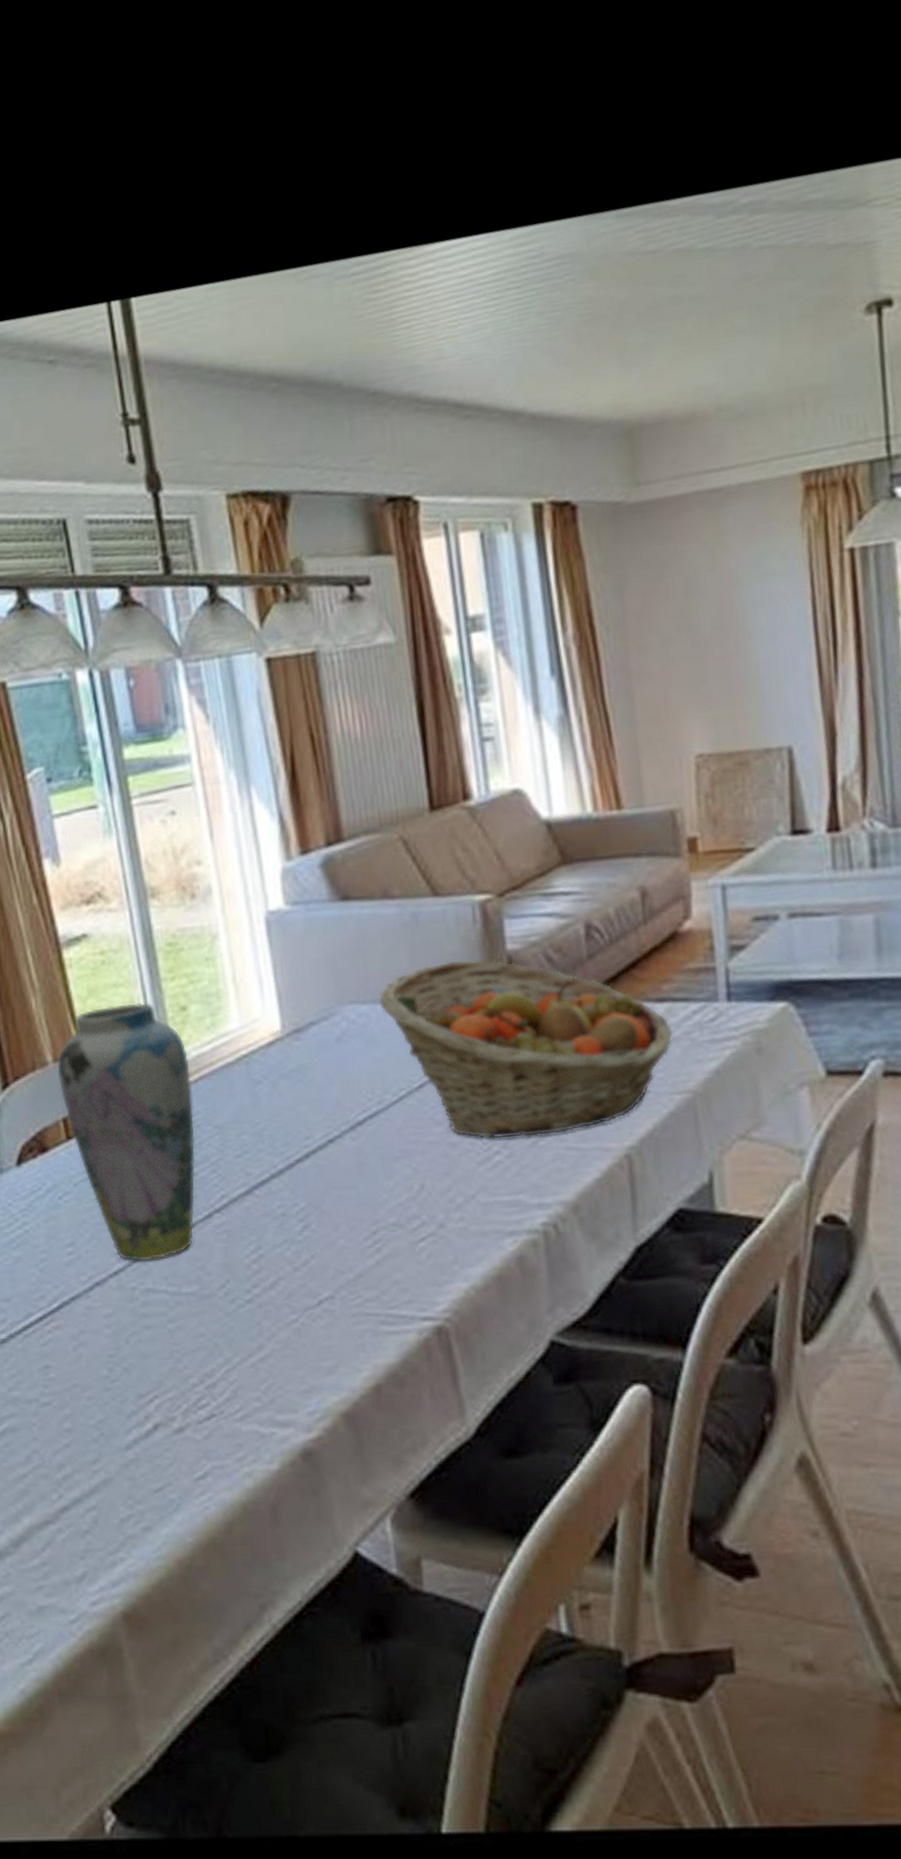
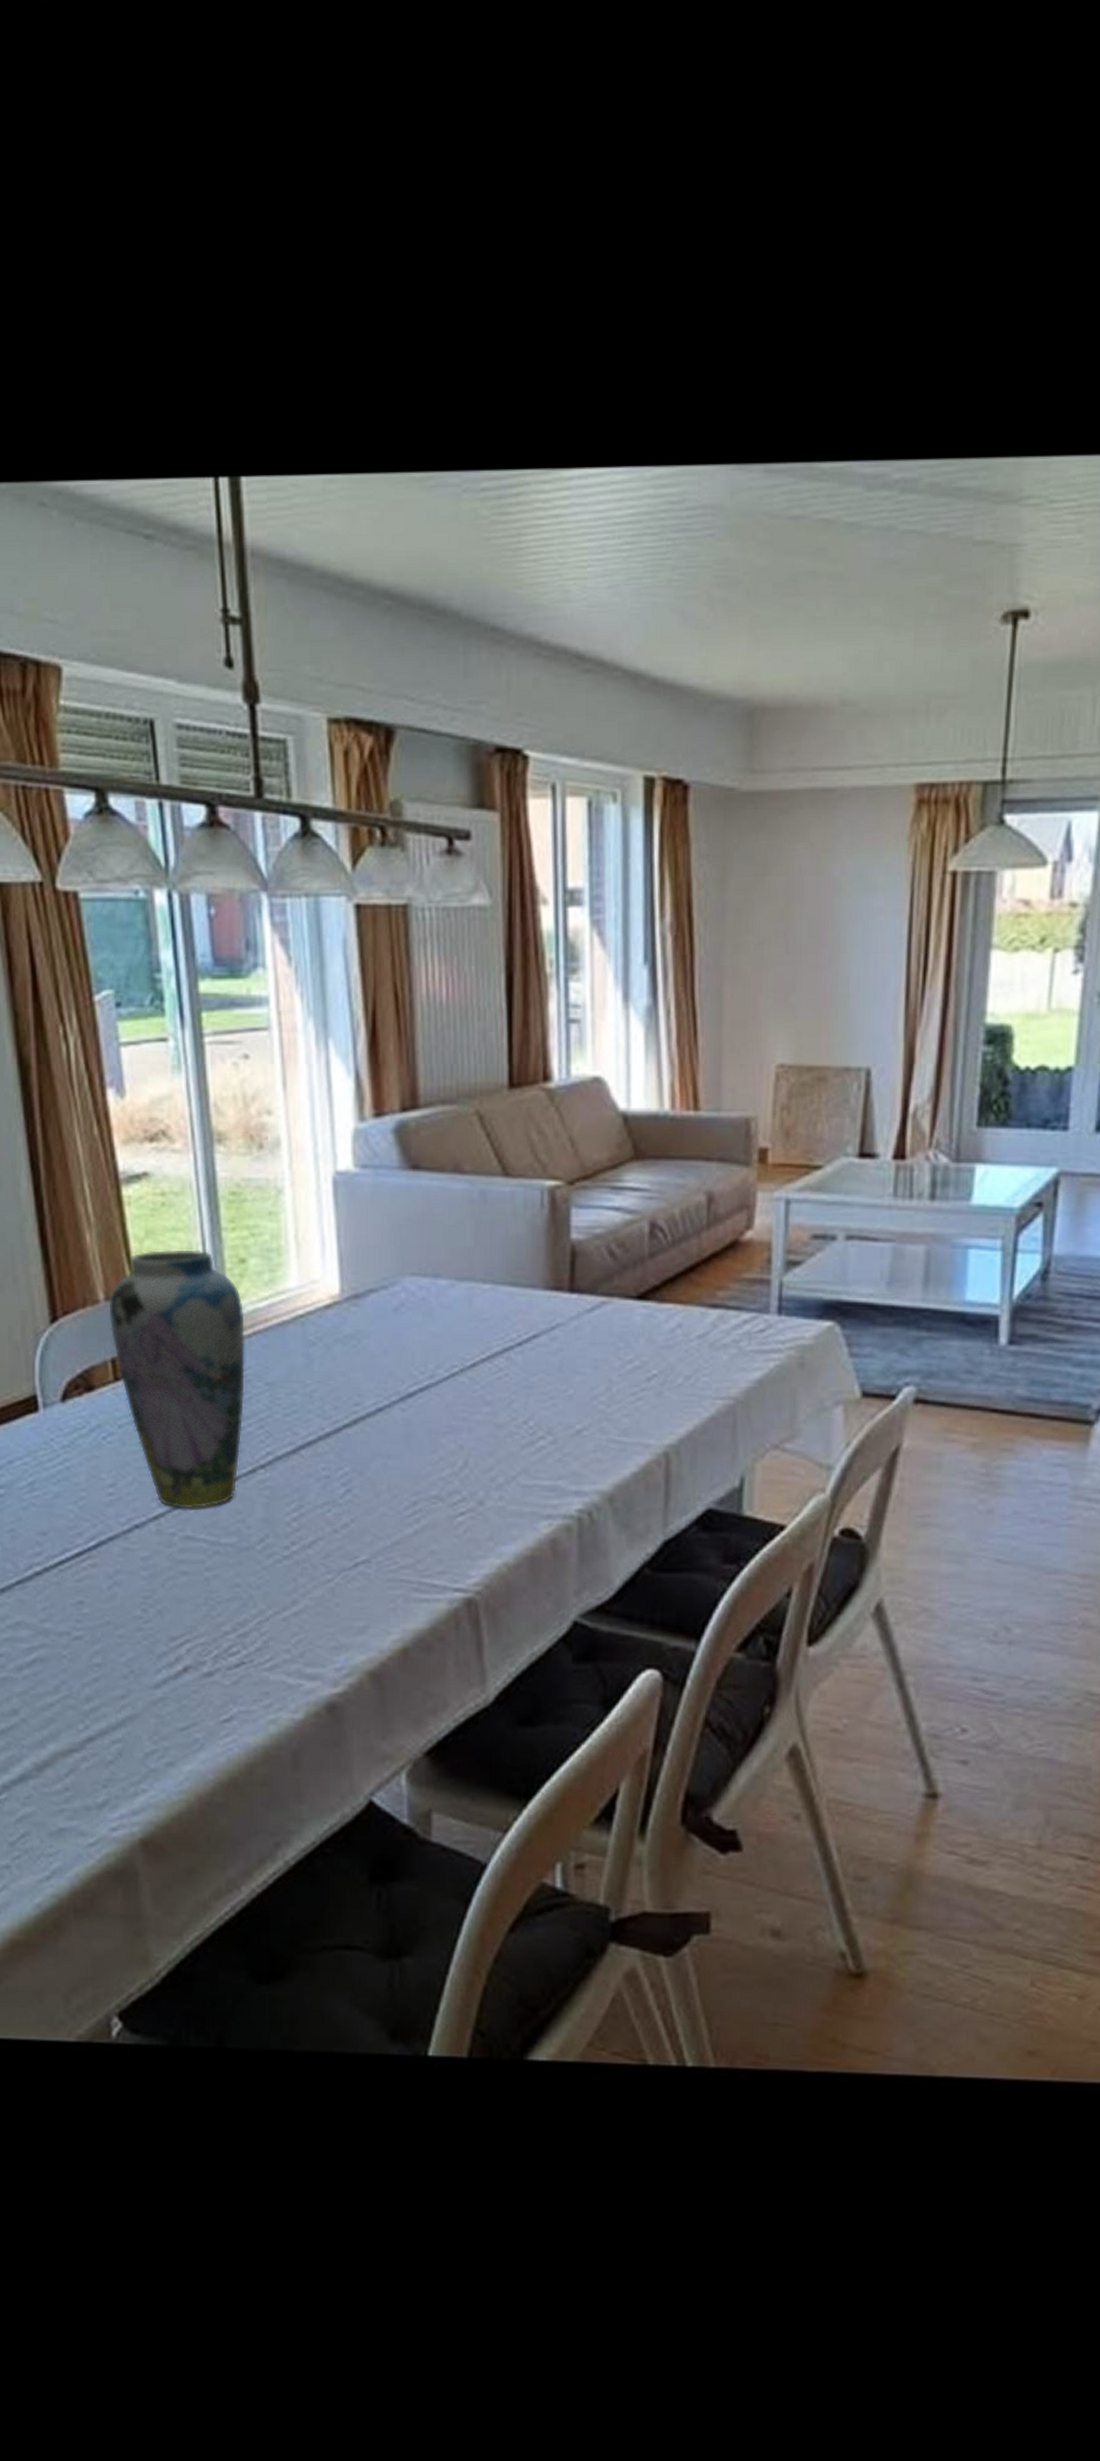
fruit basket: present [378,960,673,1140] -> none [439,1244,722,1425]

